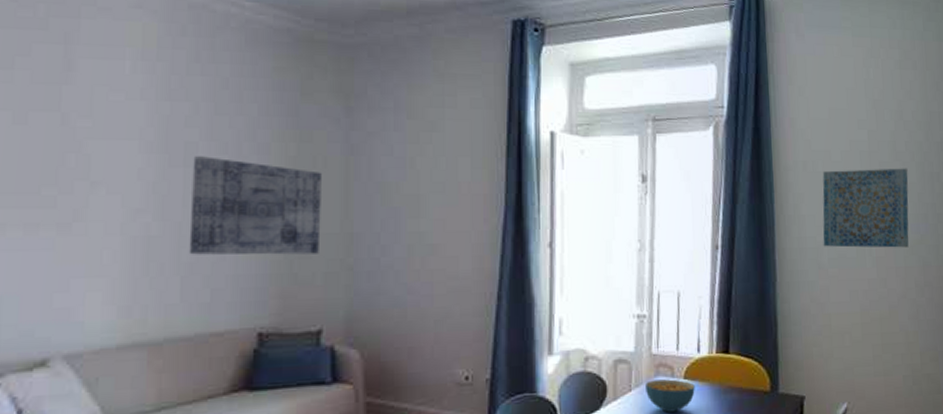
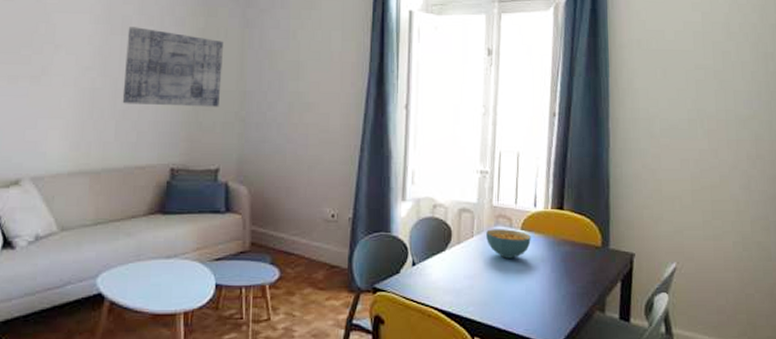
wall art: present [822,168,909,248] -> none [655,47,742,122]

